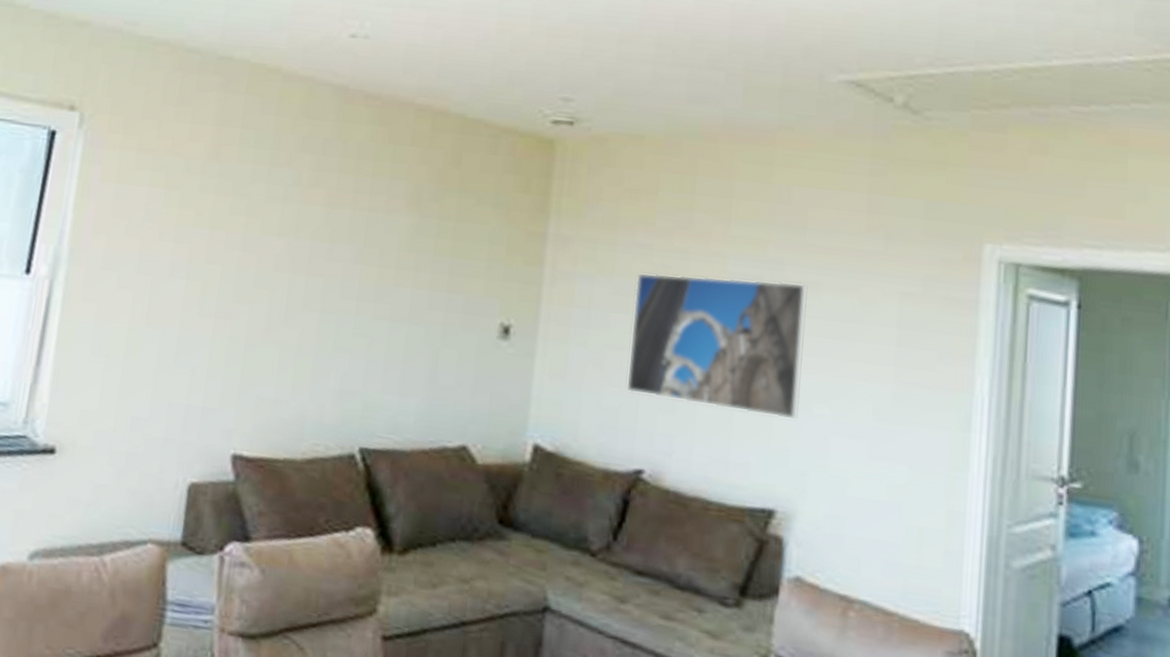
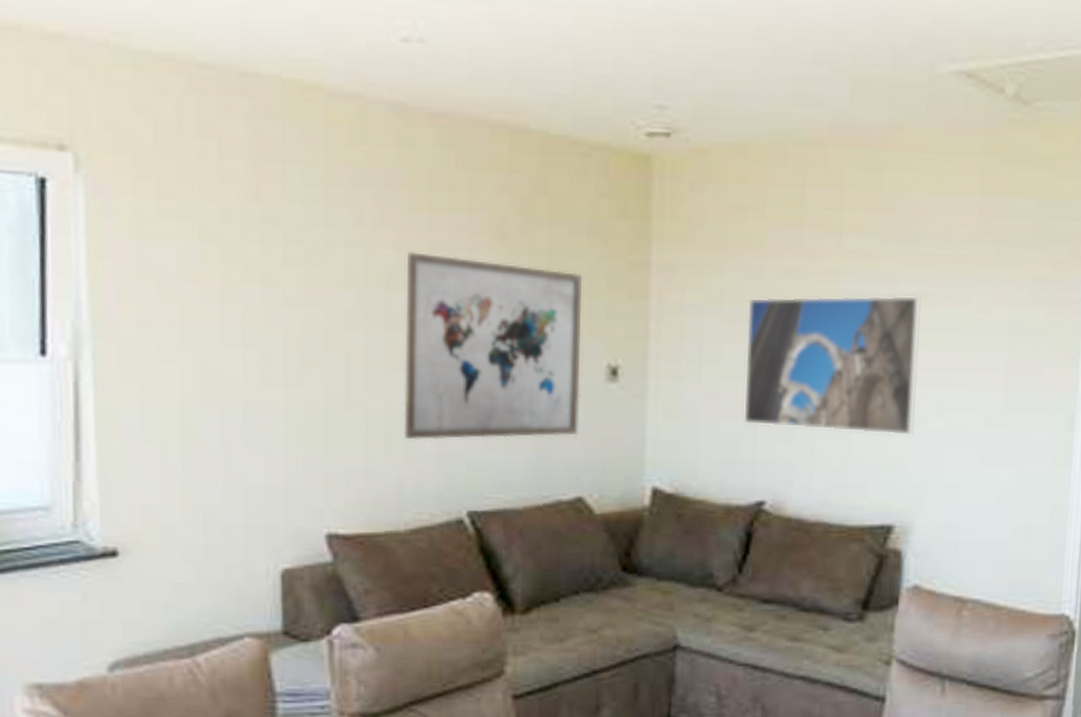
wall art: none [311,208,485,387] -> present [403,251,583,440]

